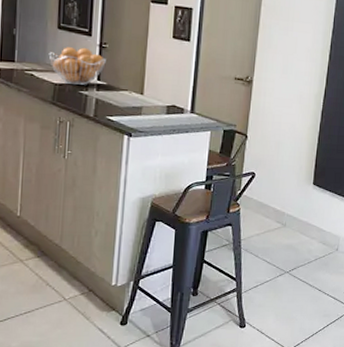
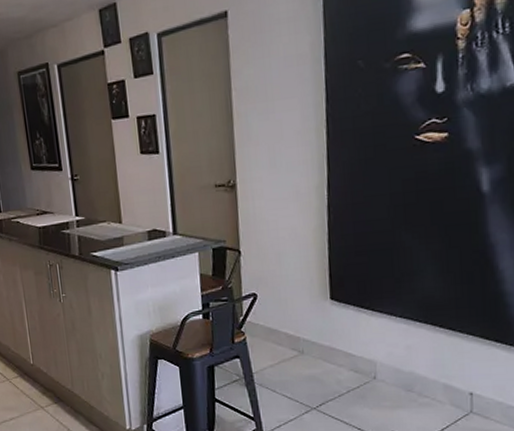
fruit basket: present [48,47,106,85] -> none [28,183,80,225]

